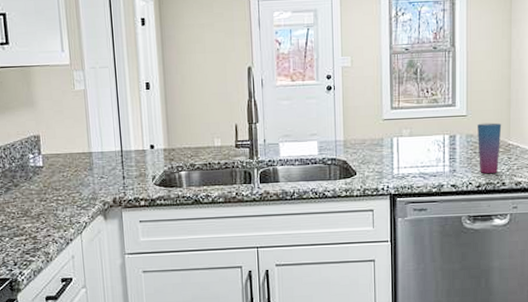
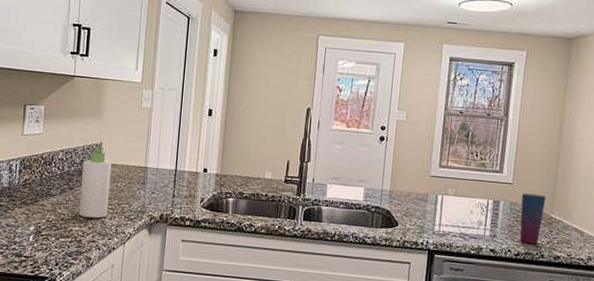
bottle: none [23,131,59,213] -> present [78,141,112,219]

